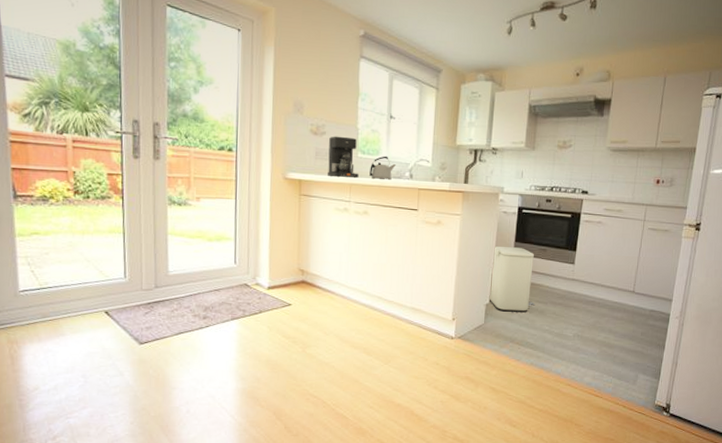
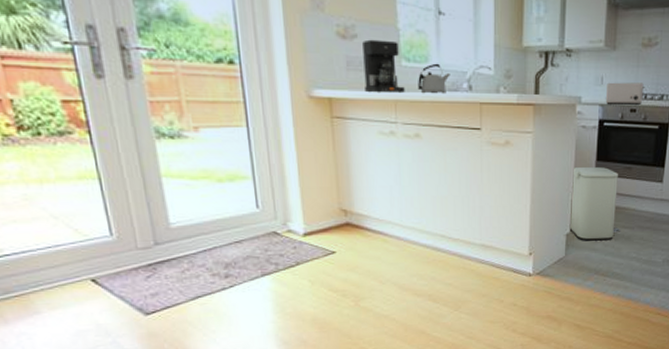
toaster: none [524,176,560,197] -> present [605,82,645,106]

